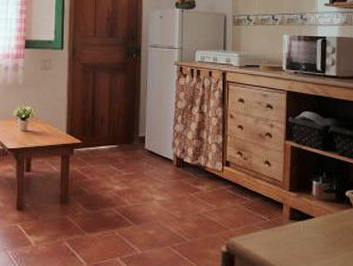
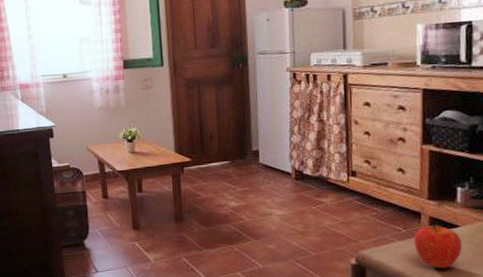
fruit: none [276,214,316,257] -> present [414,224,462,268]

